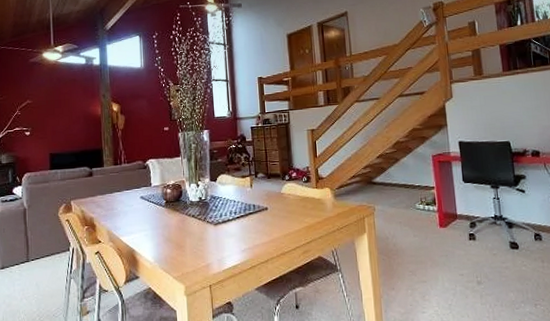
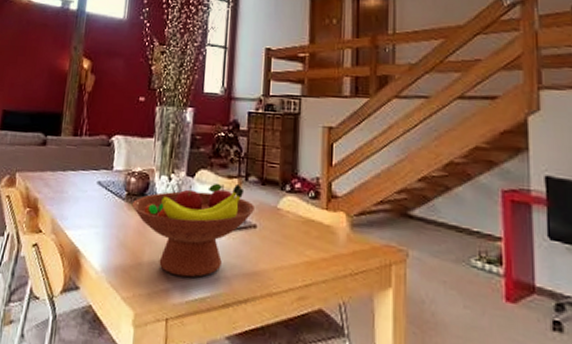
fruit bowl: none [170,181,265,254] -> present [131,183,256,278]

